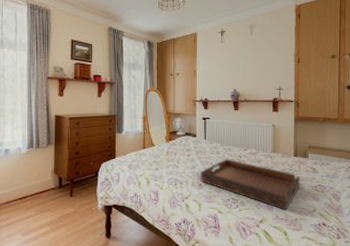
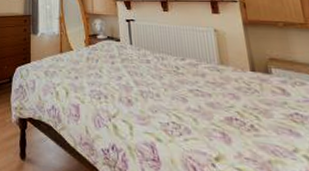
serving tray: present [199,159,301,210] -> none [128,69,268,146]

